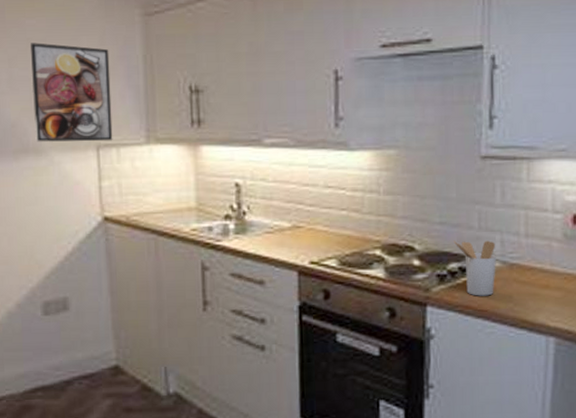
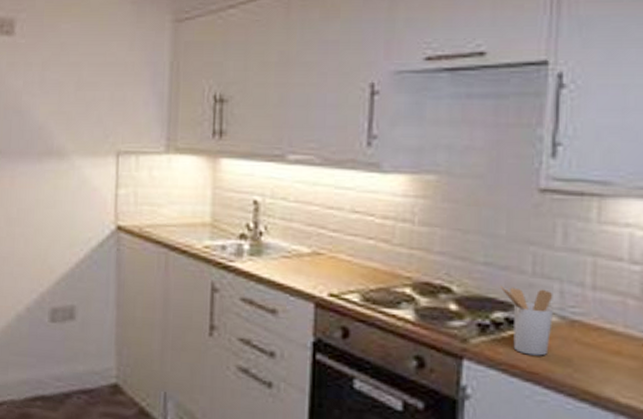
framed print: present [31,42,113,142] -> none [59,47,137,148]

